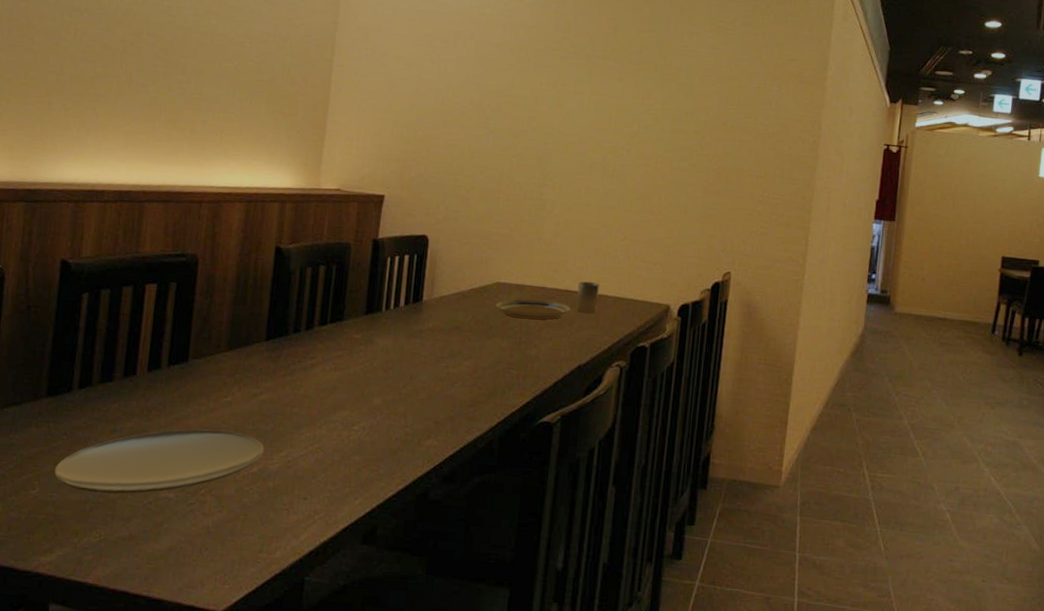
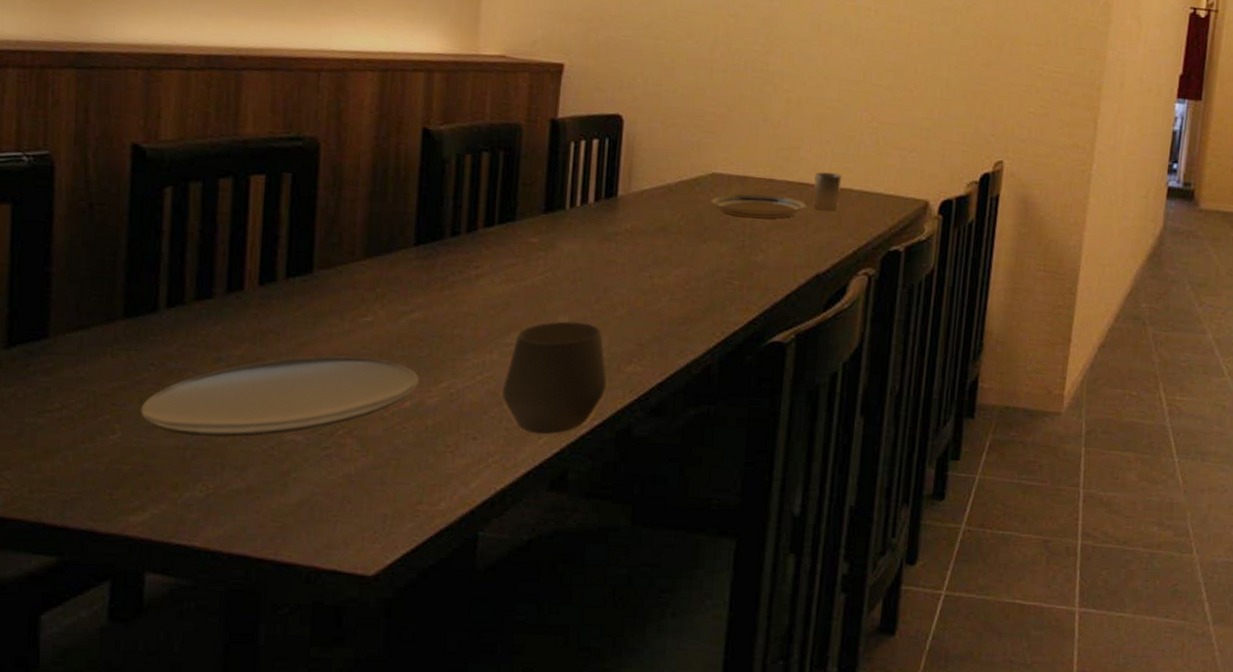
cup: none [328,402,410,497] -> present [502,321,607,435]

